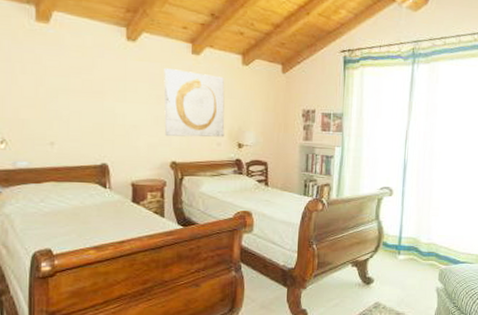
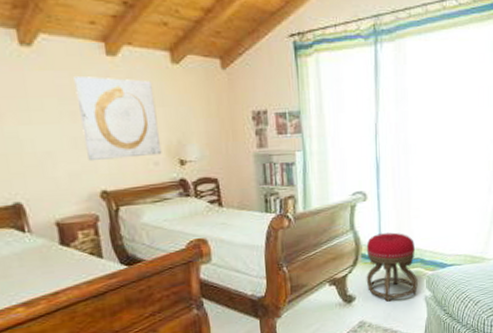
stool: none [385,226,432,288] -> present [366,232,418,302]

